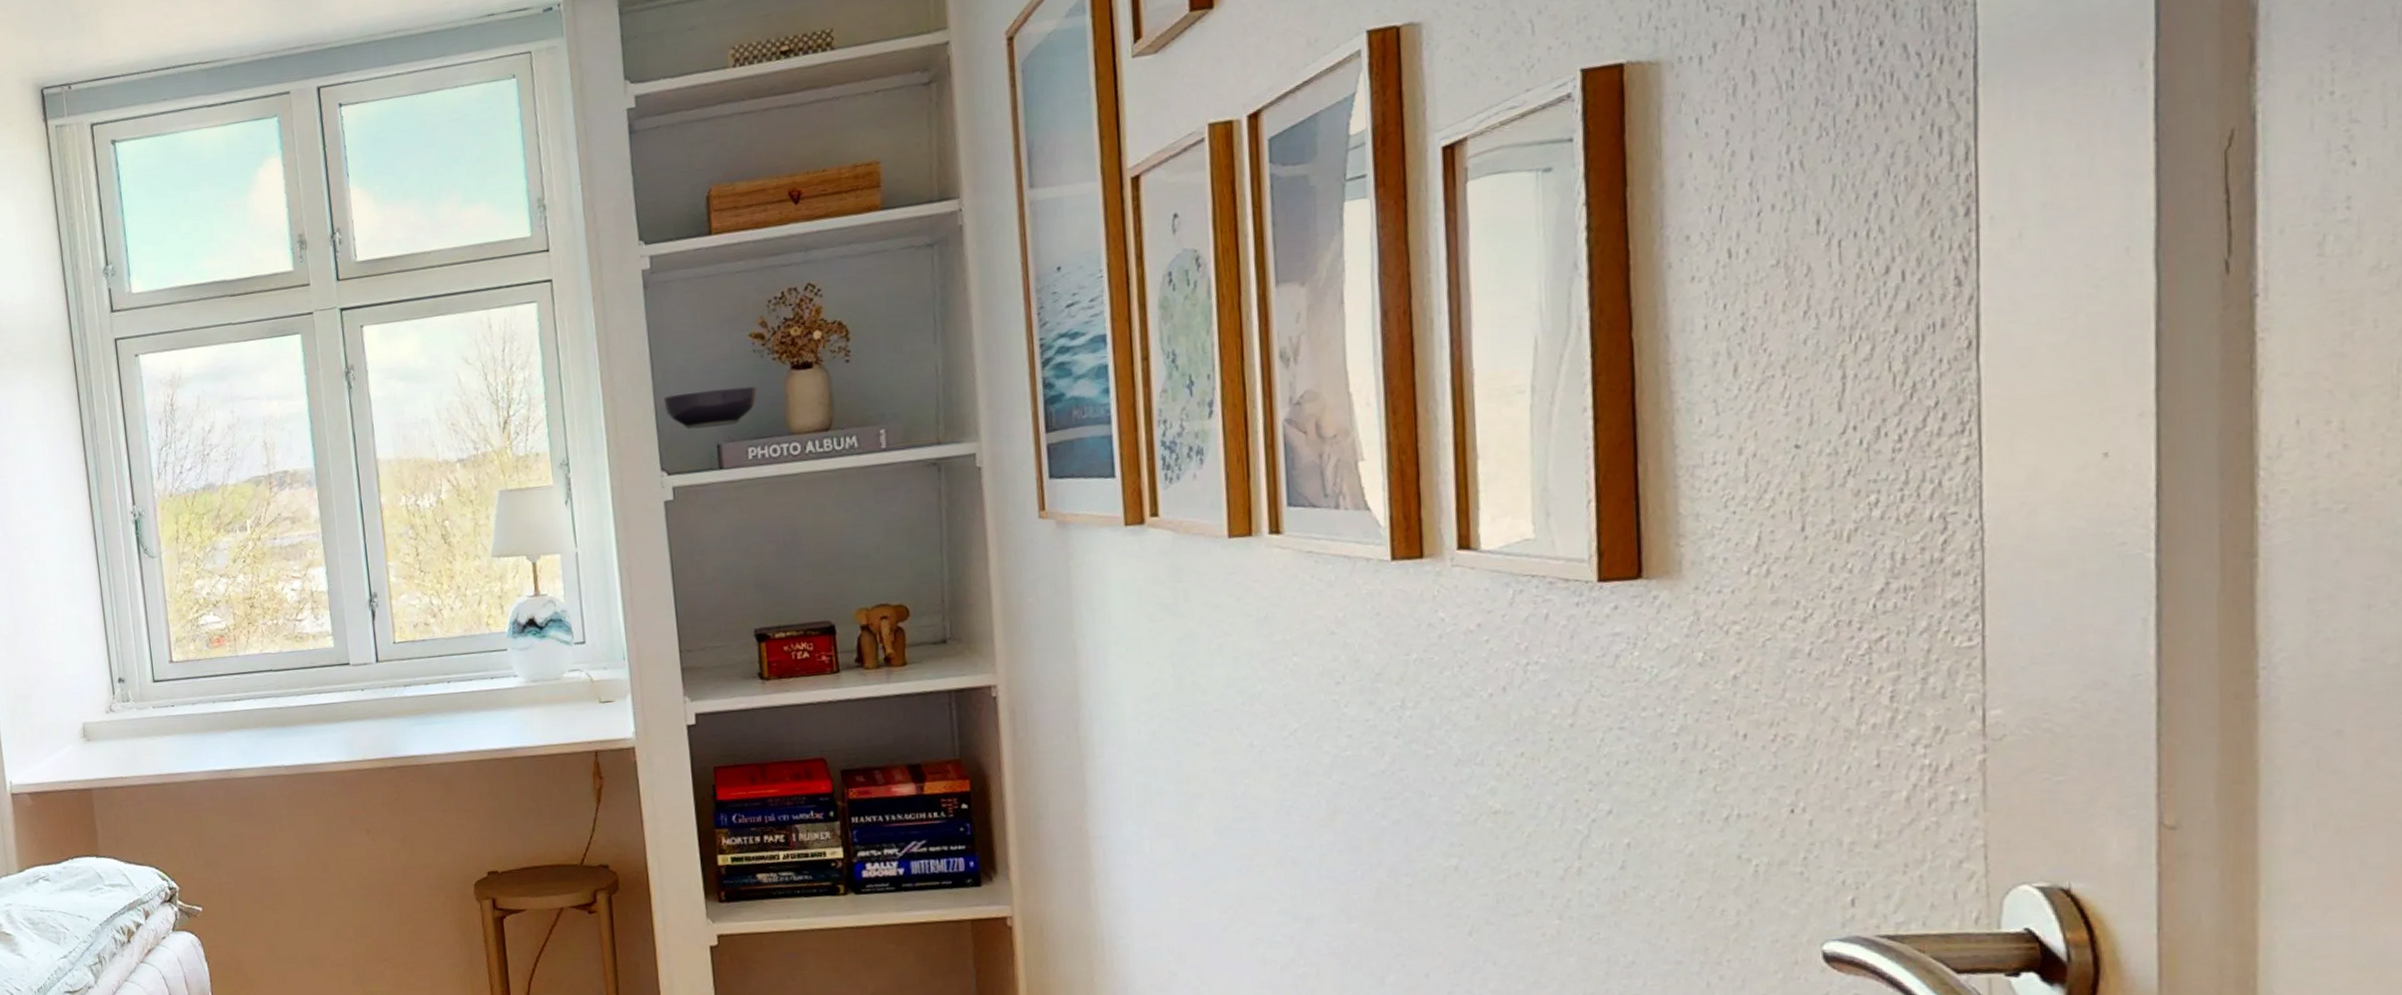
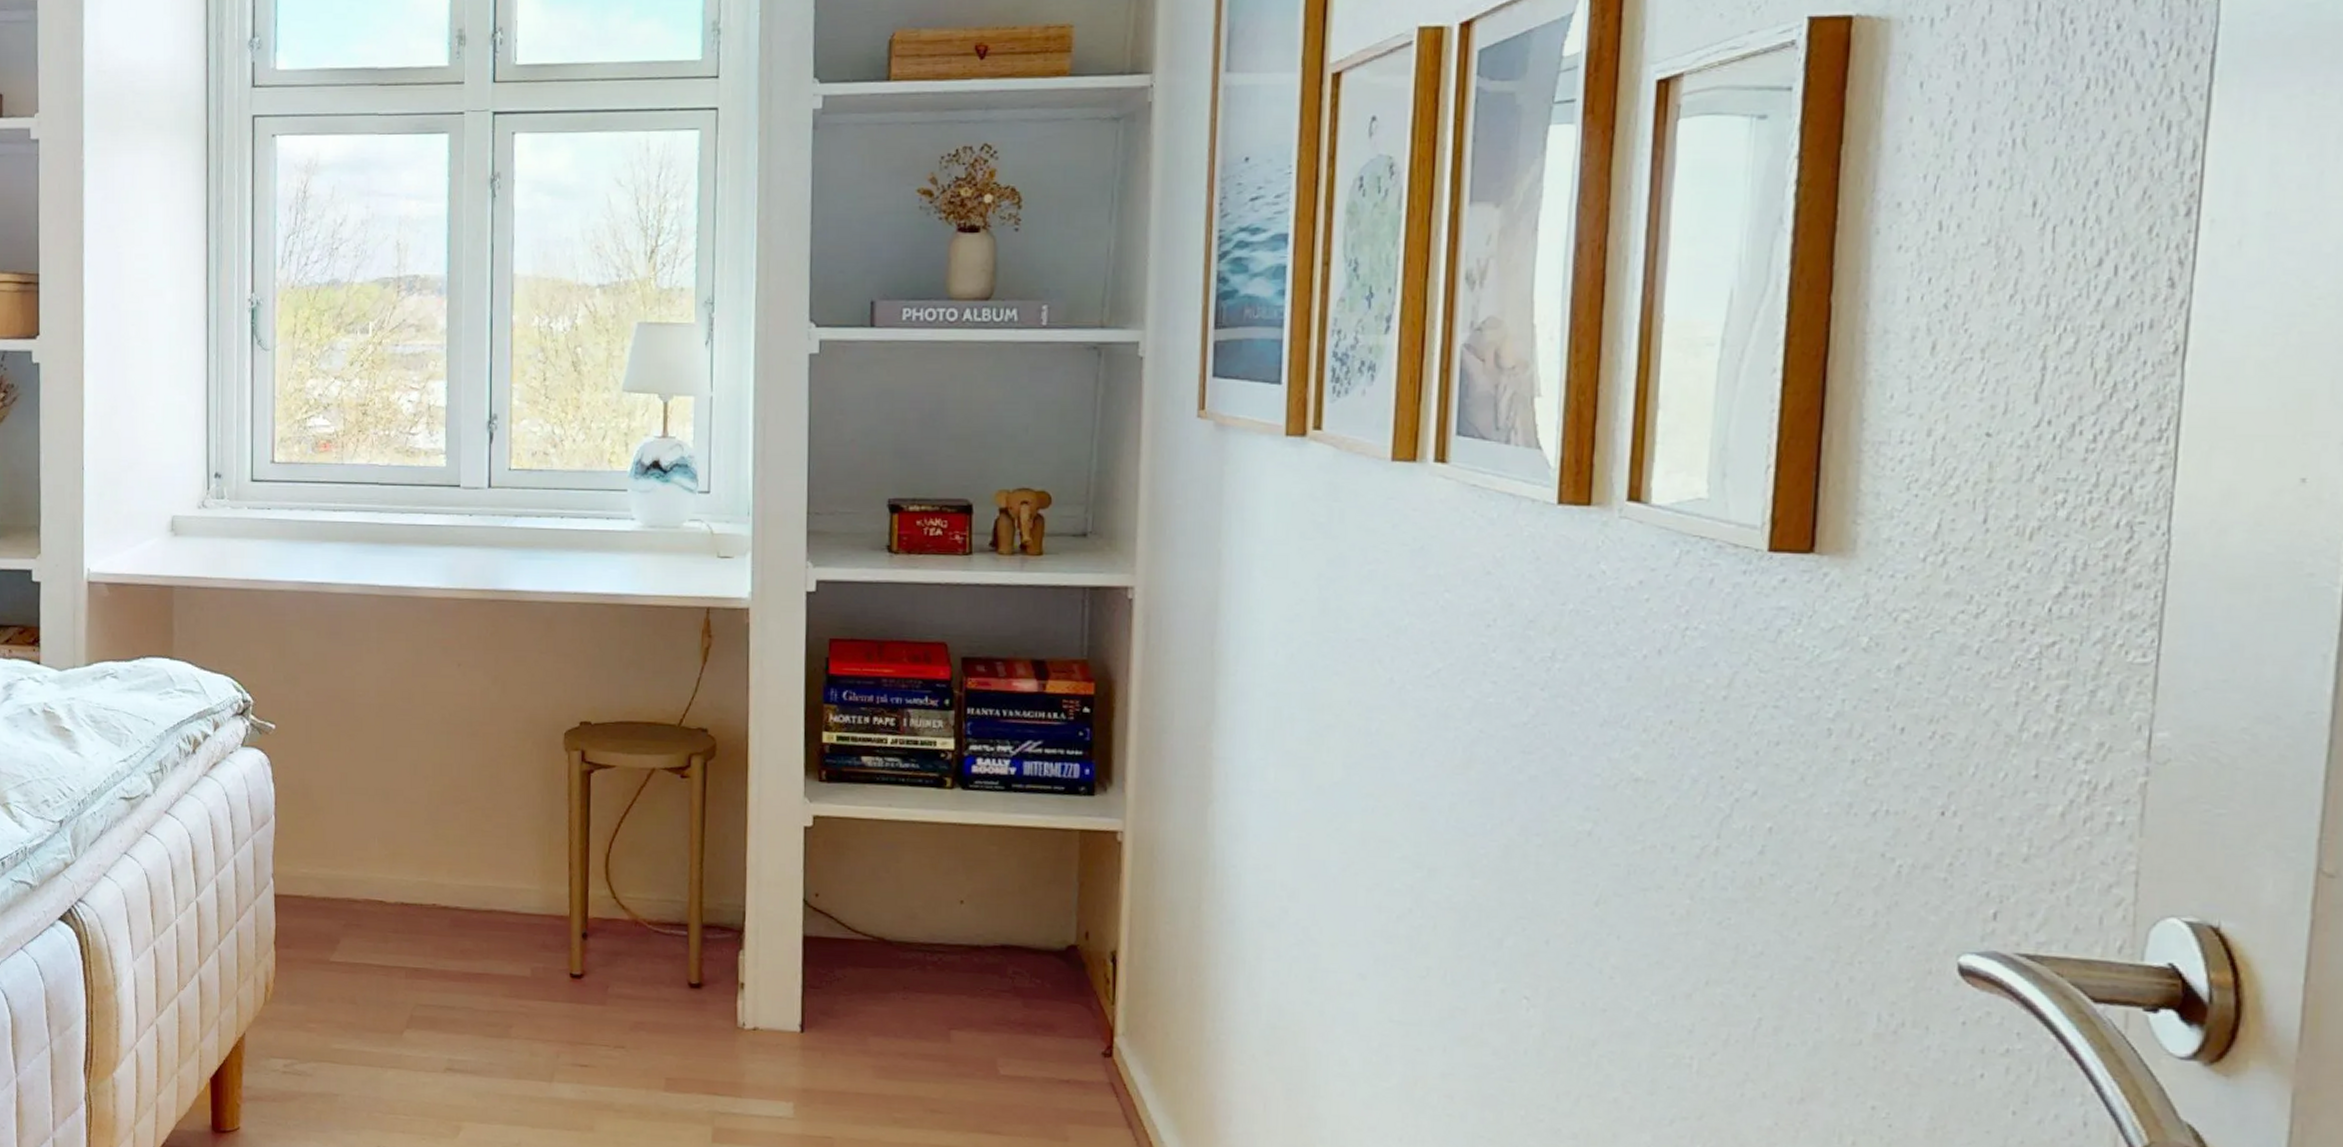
bowl: present [664,386,757,430] -> none [820,243,919,282]

